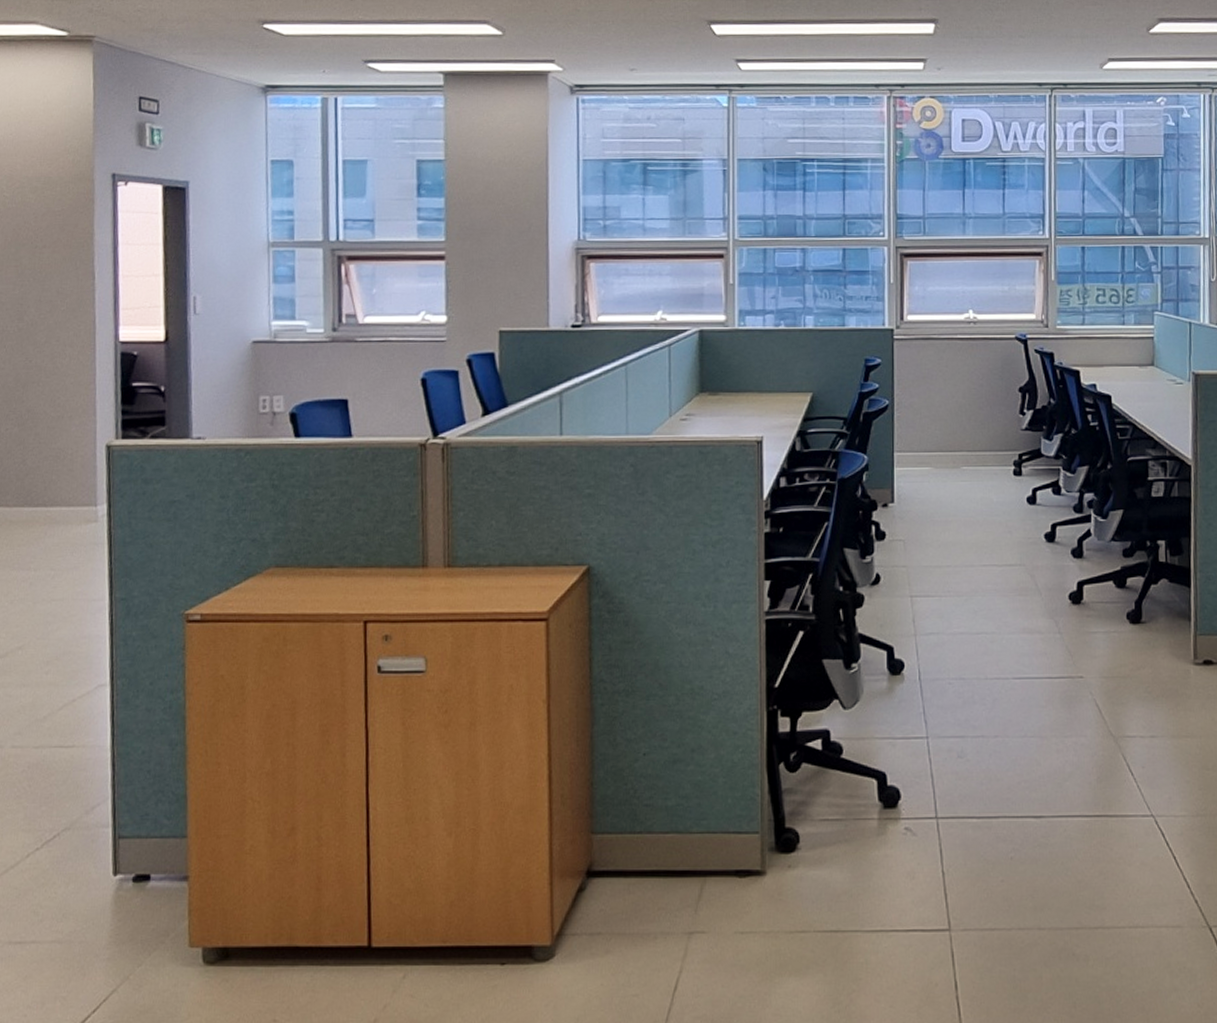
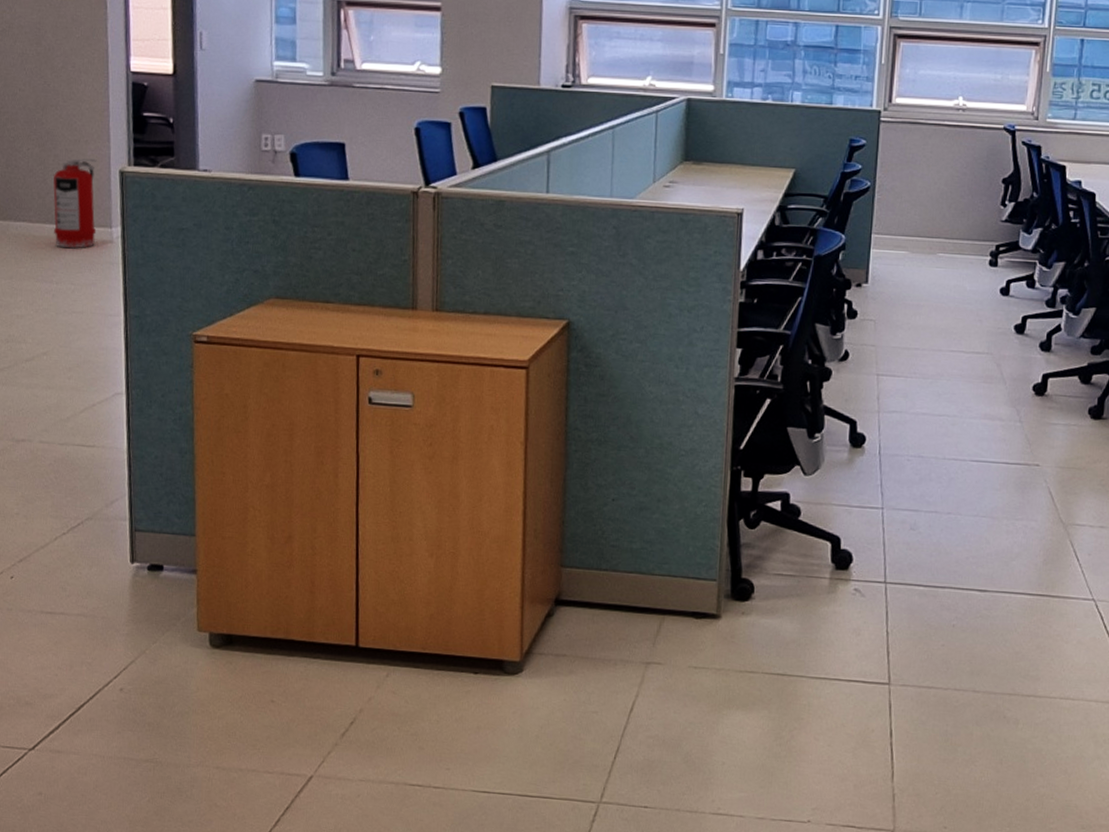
fire extinguisher: none [33,434,82,532] -> present [53,158,97,249]

